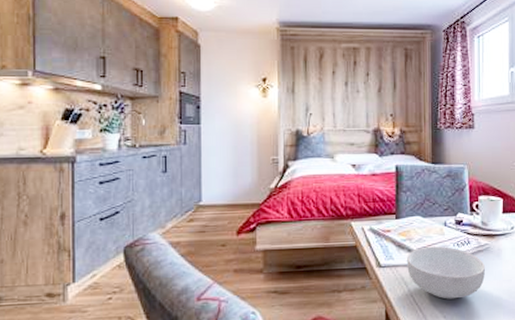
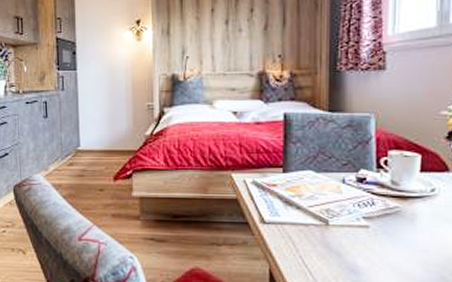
cereal bowl: present [407,246,485,299] -> none [296,205,393,265]

